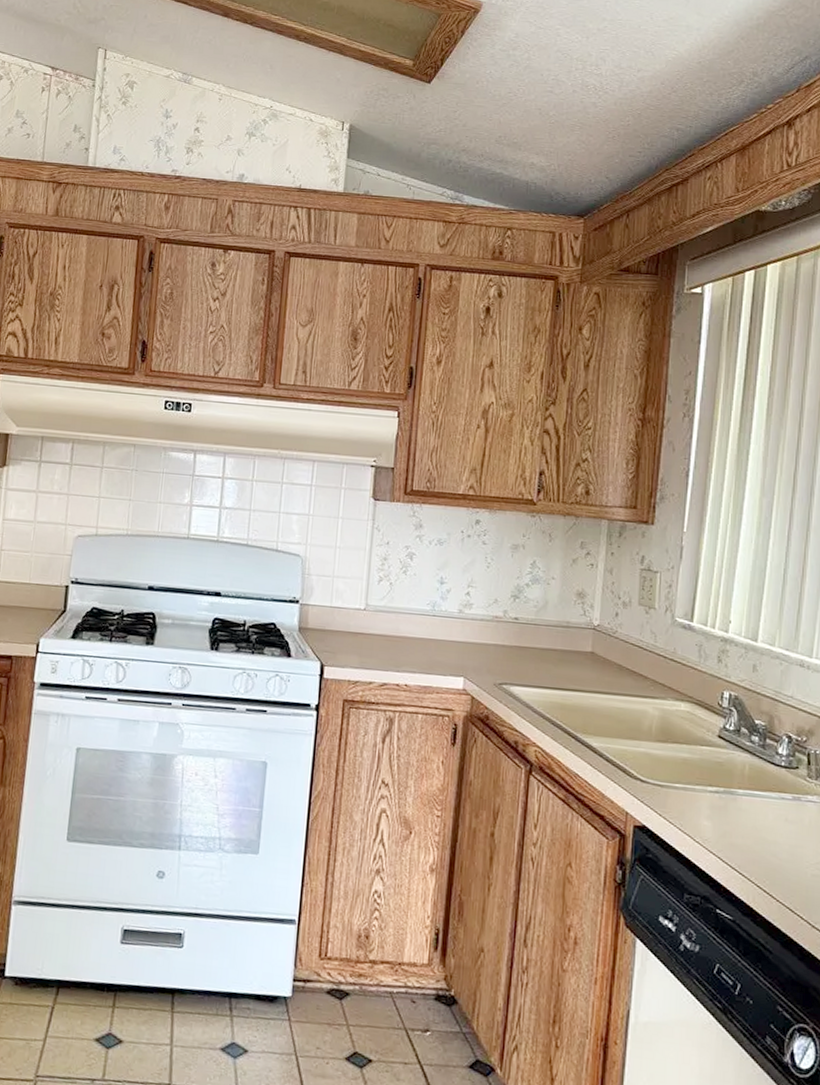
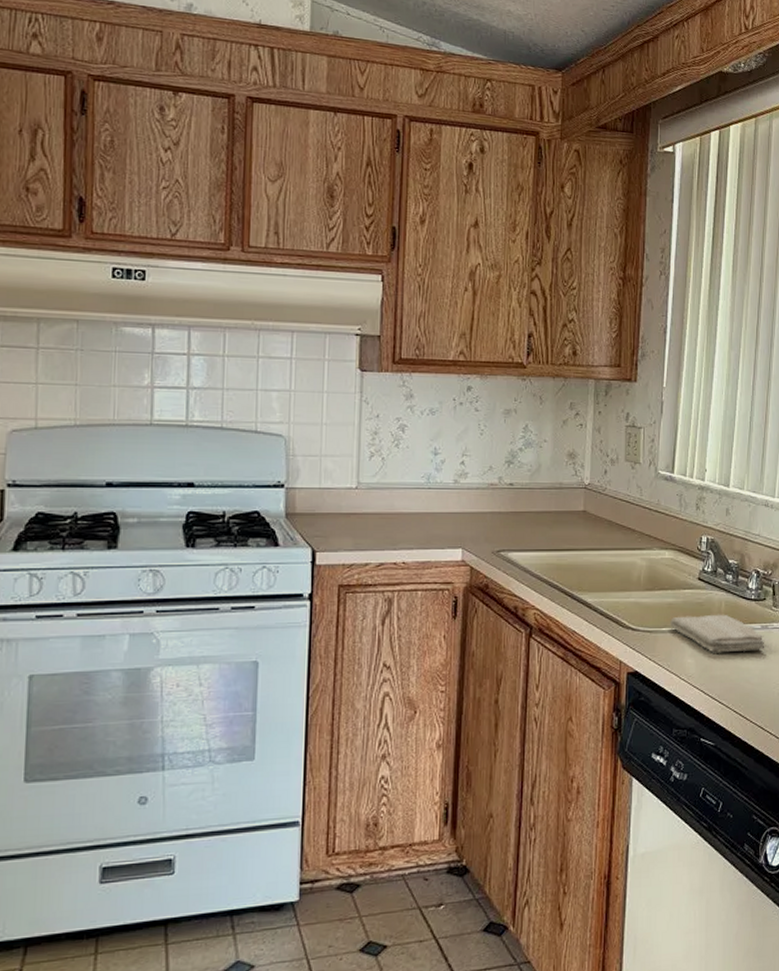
washcloth: none [684,773,798,824] -> present [670,614,766,653]

